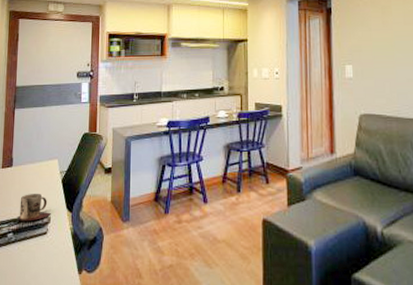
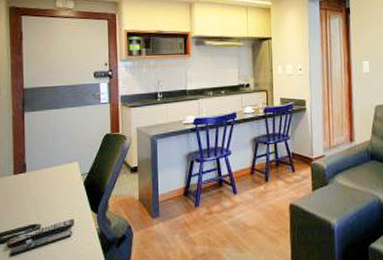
mug: present [17,193,51,221] -> none [35,197,74,227]

